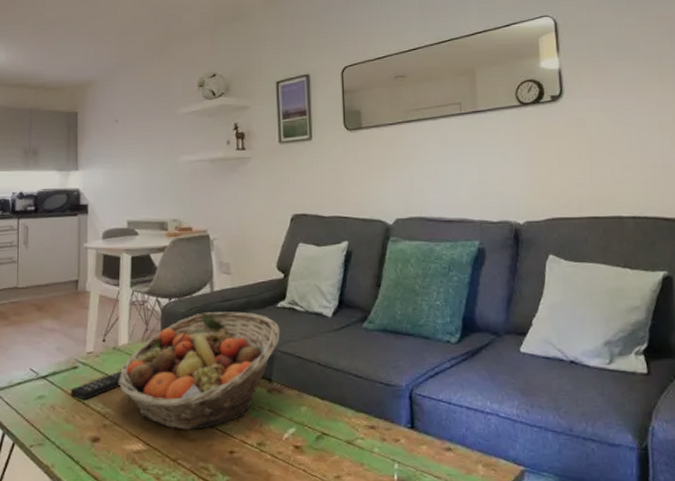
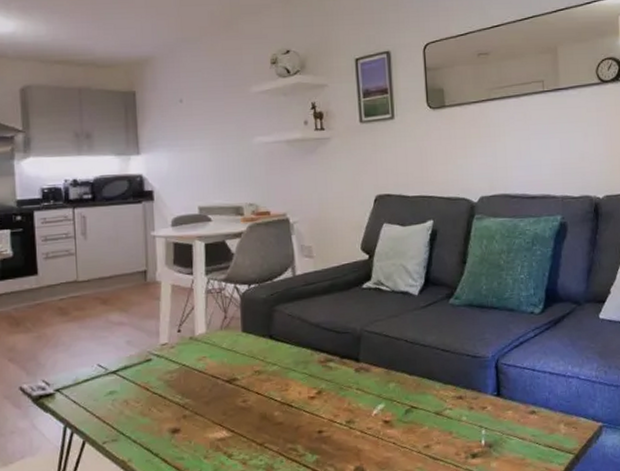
remote control: present [70,371,123,399] -> none [144,361,201,392]
fruit basket: present [118,311,280,430] -> none [196,294,367,415]

